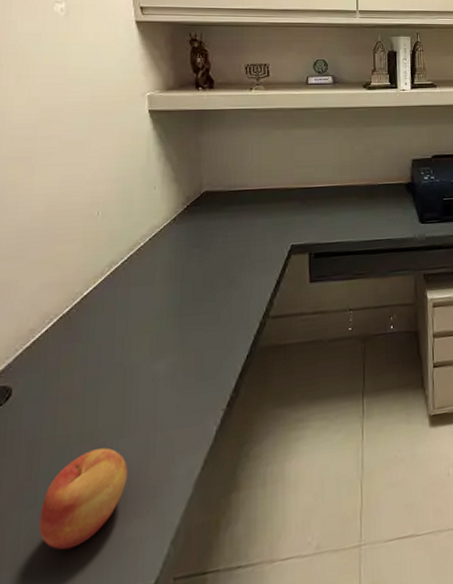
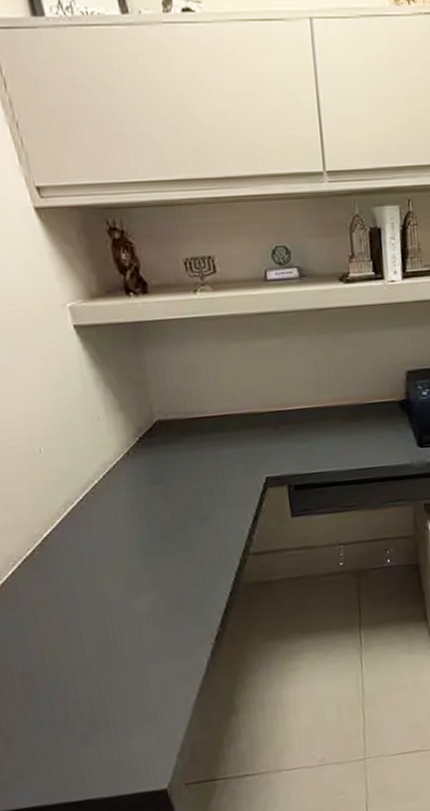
apple: present [39,447,127,550] -> none [47,678,125,762]

